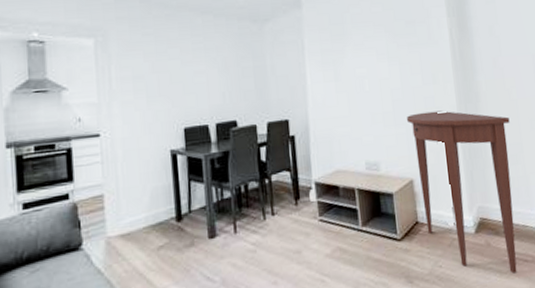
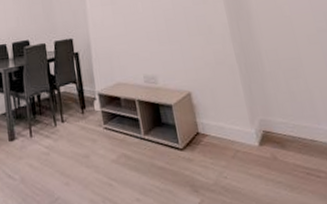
console table: present [407,110,517,274] -> none [180,28,310,189]

